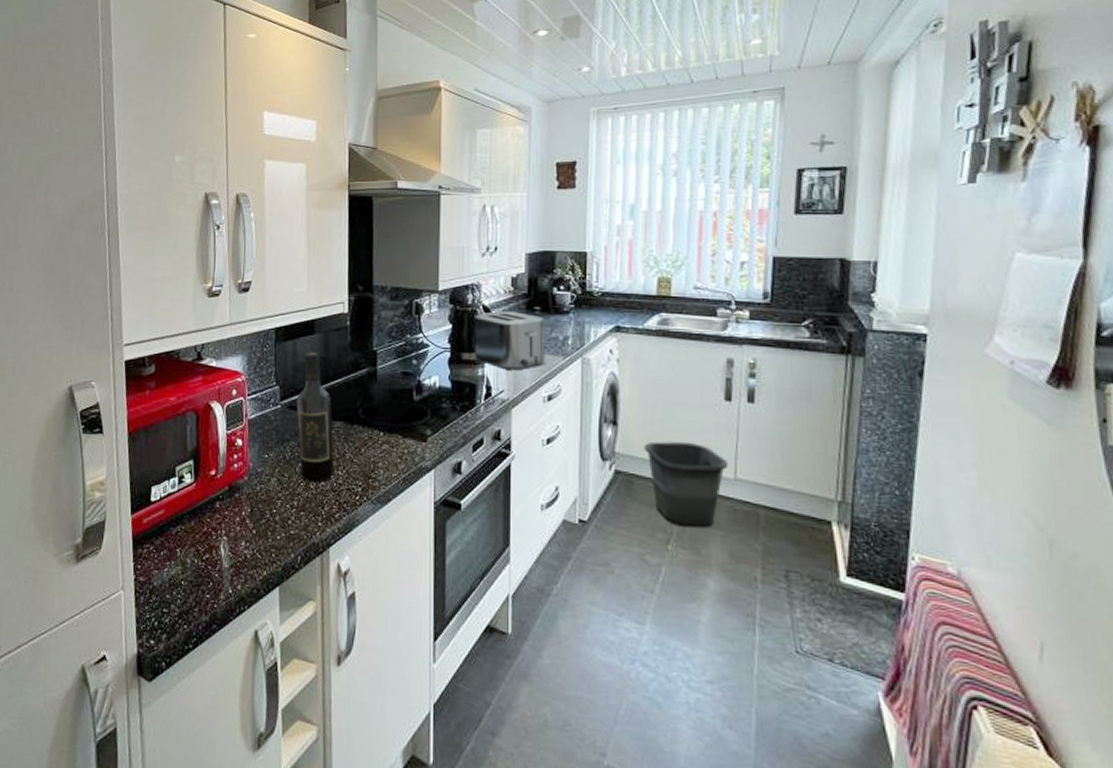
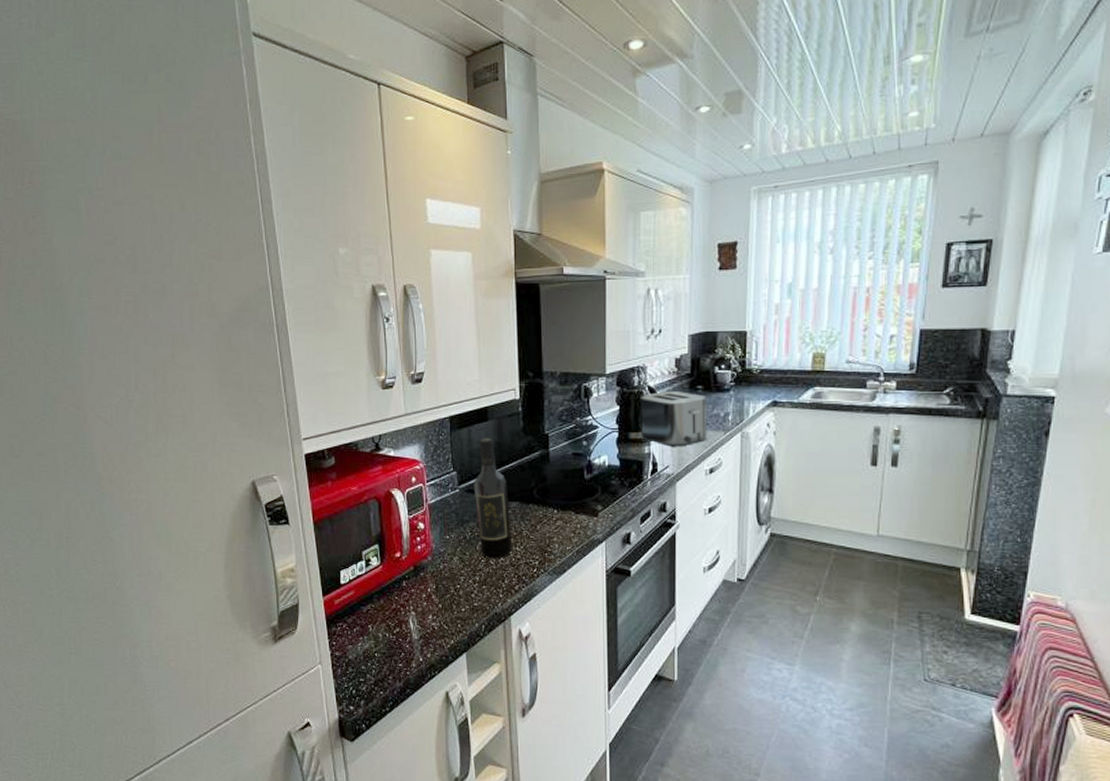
waste bin: present [644,441,729,529] -> none [797,506,872,581]

